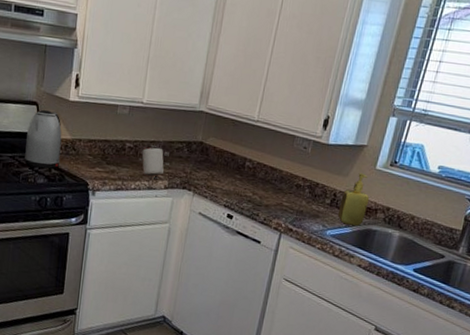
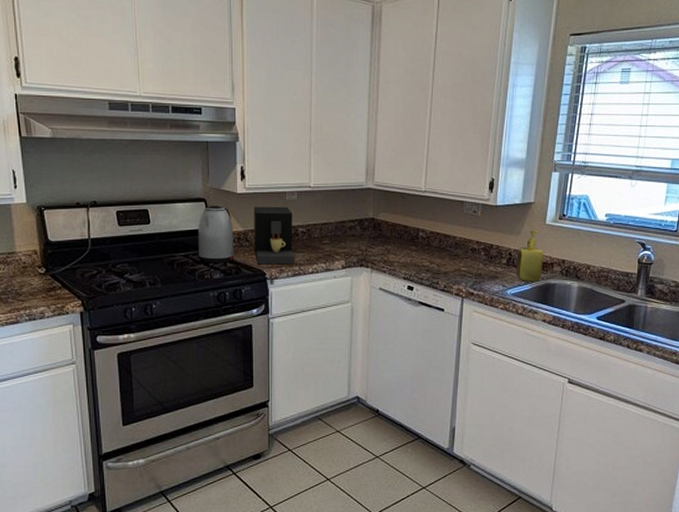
coffee maker: none [79,116,122,179] -> present [254,206,295,265]
canister: present [140,145,169,179] -> none [314,227,344,260]

